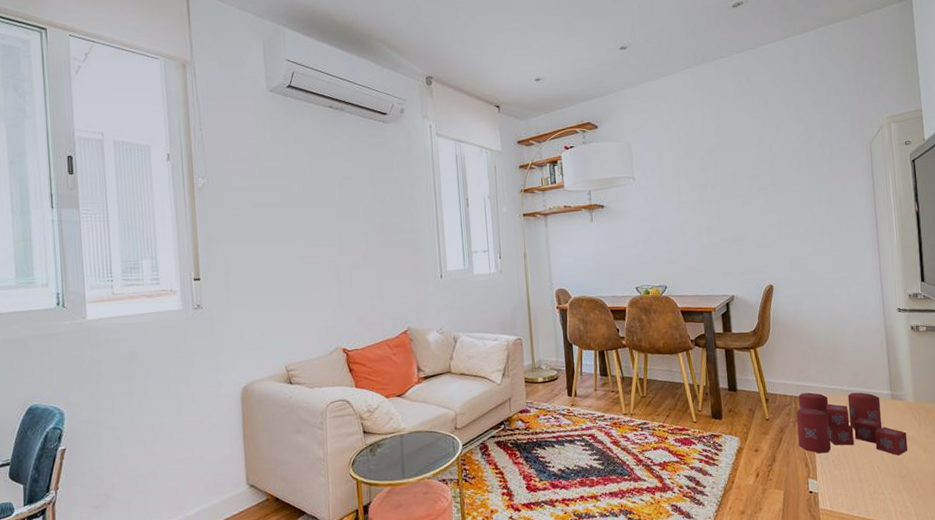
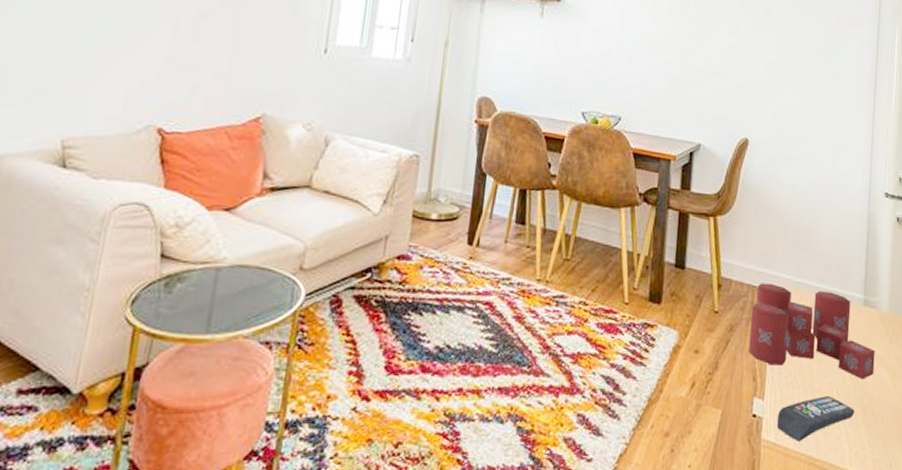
remote control: none [830,471,895,508] -> present [776,396,854,441]

